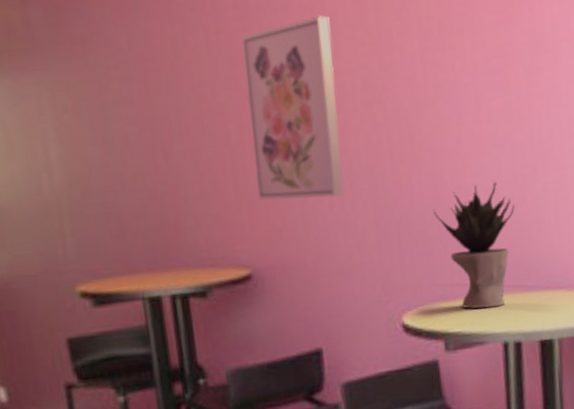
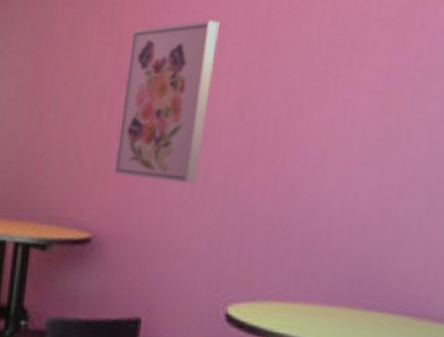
potted plant: present [433,181,515,309] -> none [283,196,372,319]

